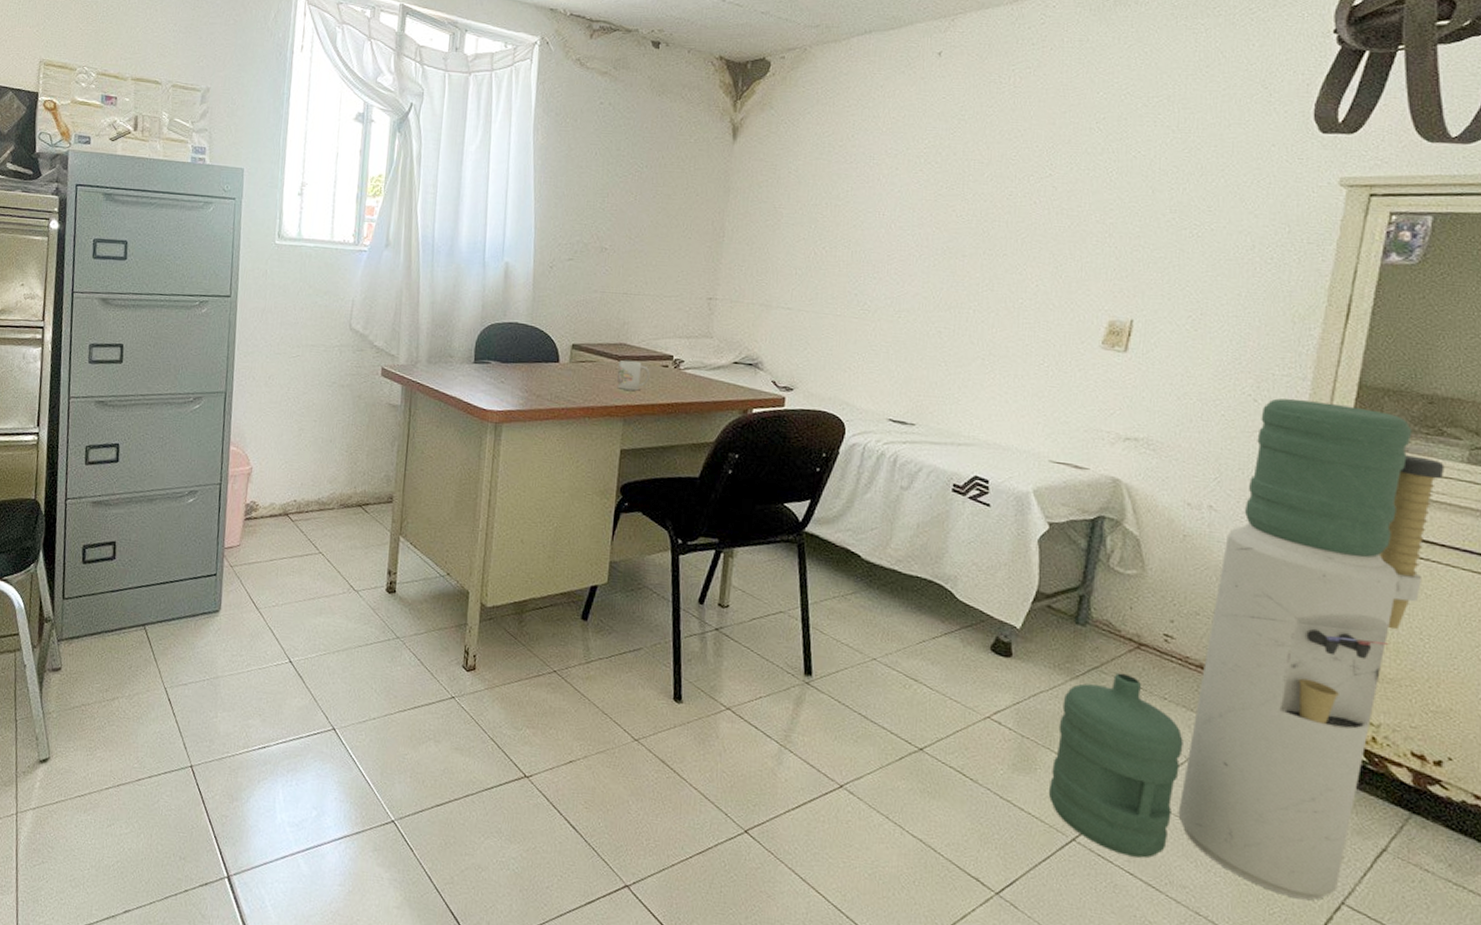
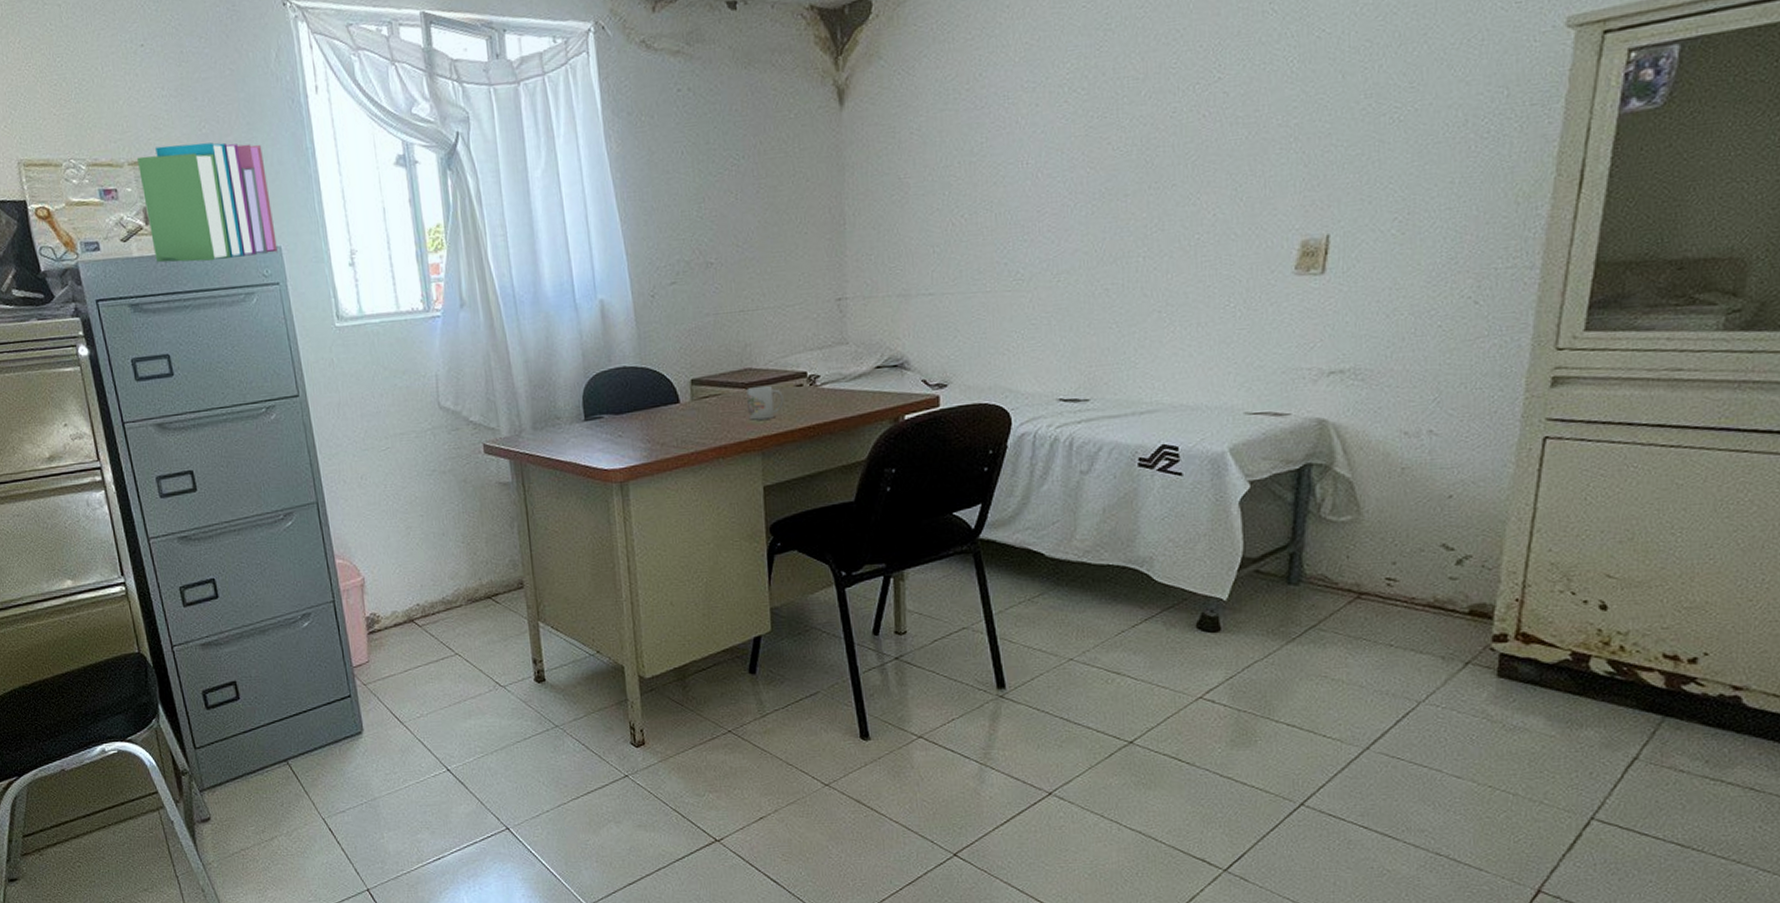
books: none [135,70,246,173] -> present [137,142,278,263]
water cooler: present [1048,398,1444,901] -> none [1271,288,1697,822]

